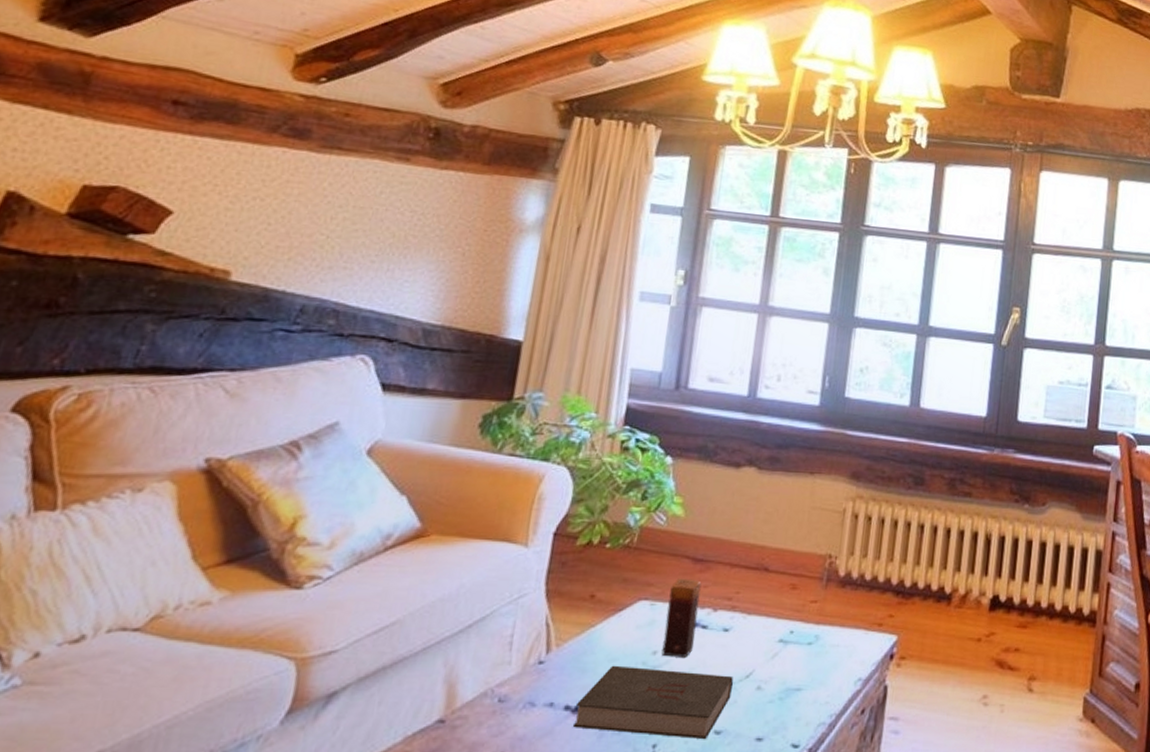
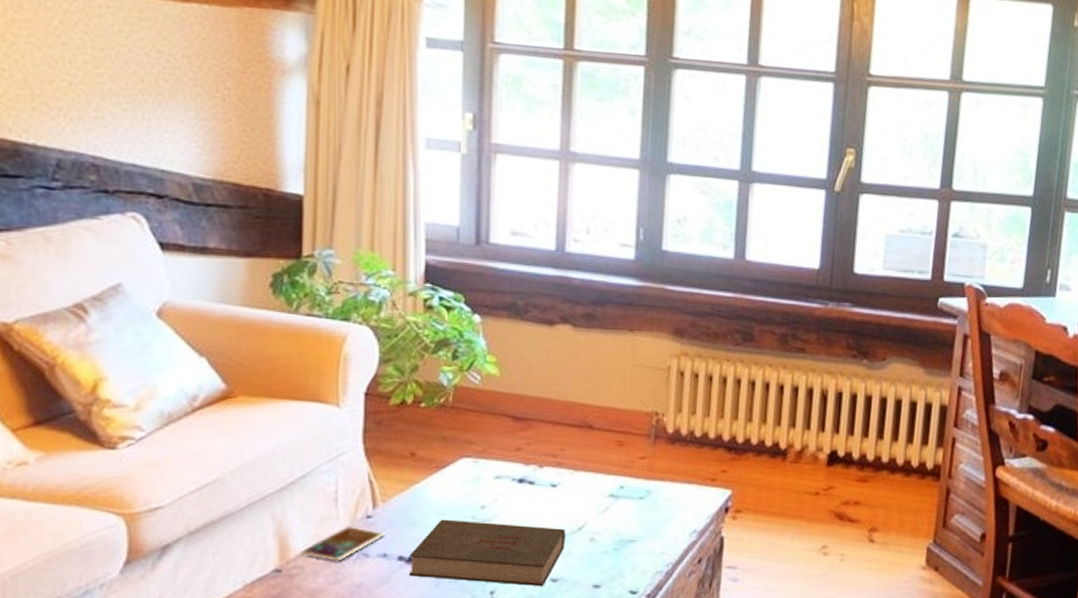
smartphone: none [466,673,555,711] -> present [299,527,385,562]
candle: present [661,578,702,657] -> none [490,436,524,511]

